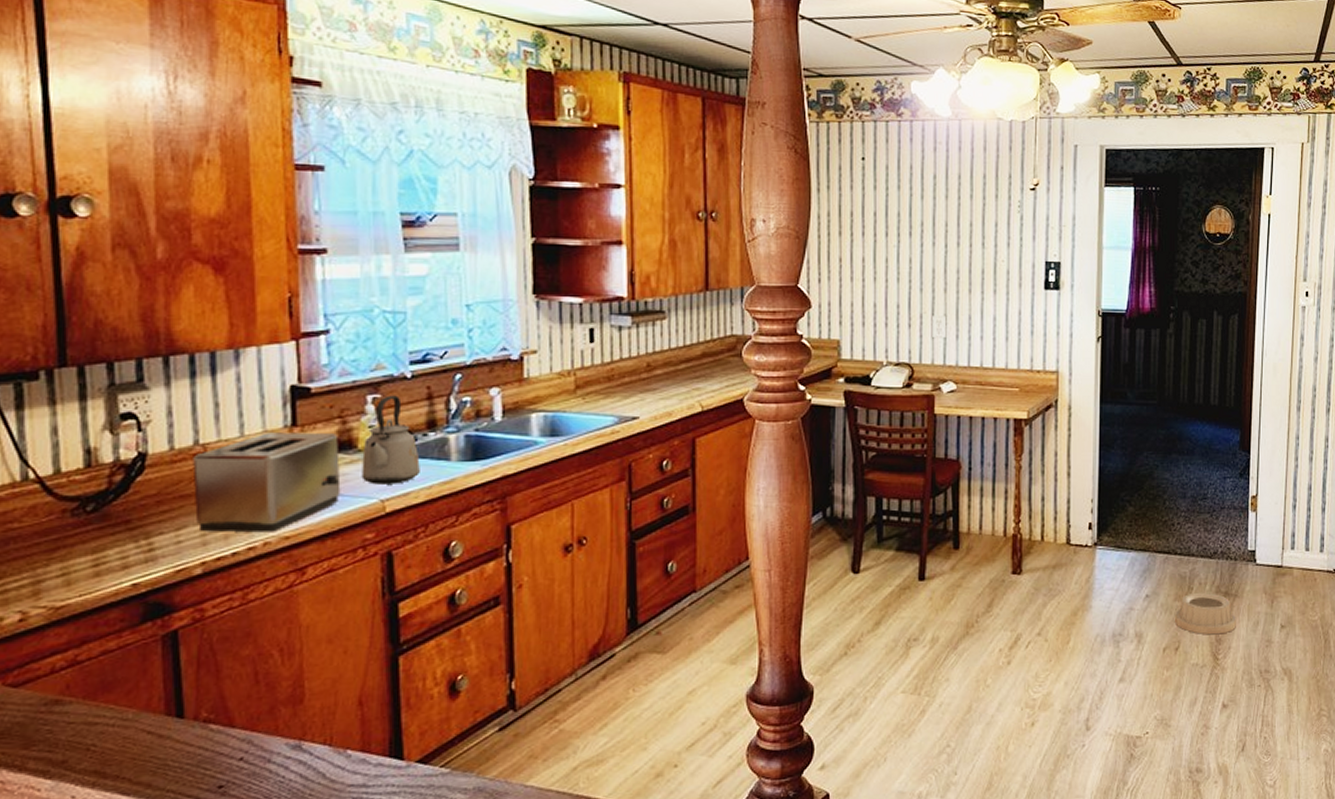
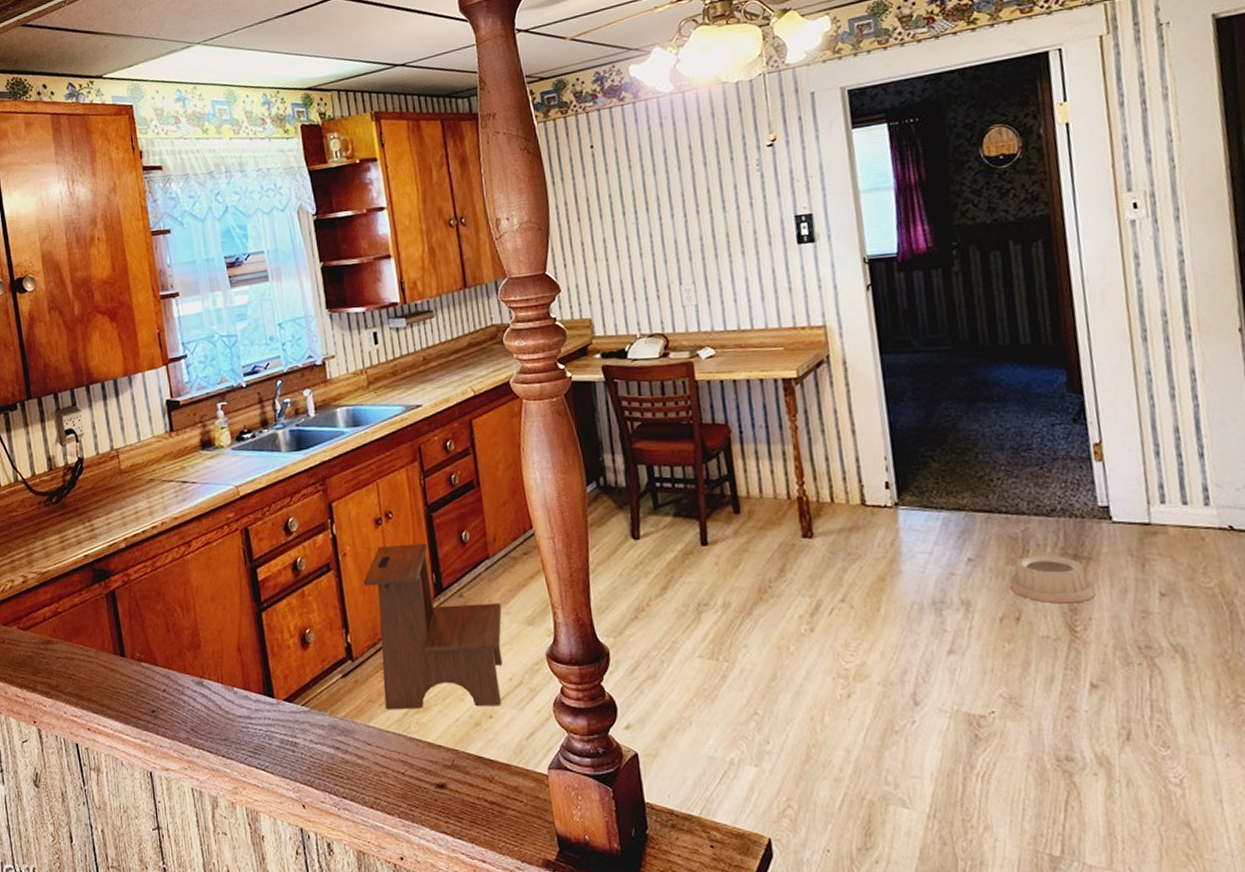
toaster: present [192,432,341,533] -> none [111,435,208,516]
kettle: present [361,395,420,485] -> none [219,401,261,474]
step stool: none [541,575,704,766] -> present [364,544,503,710]

